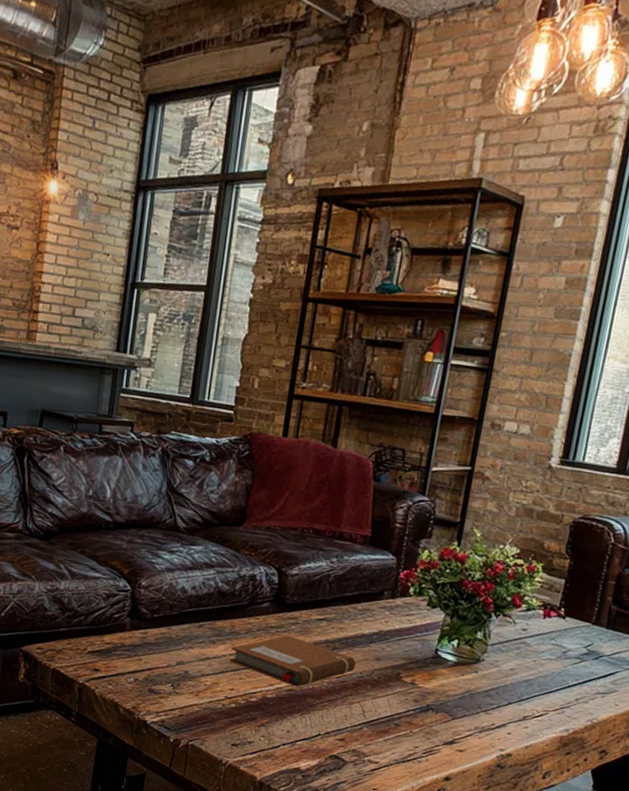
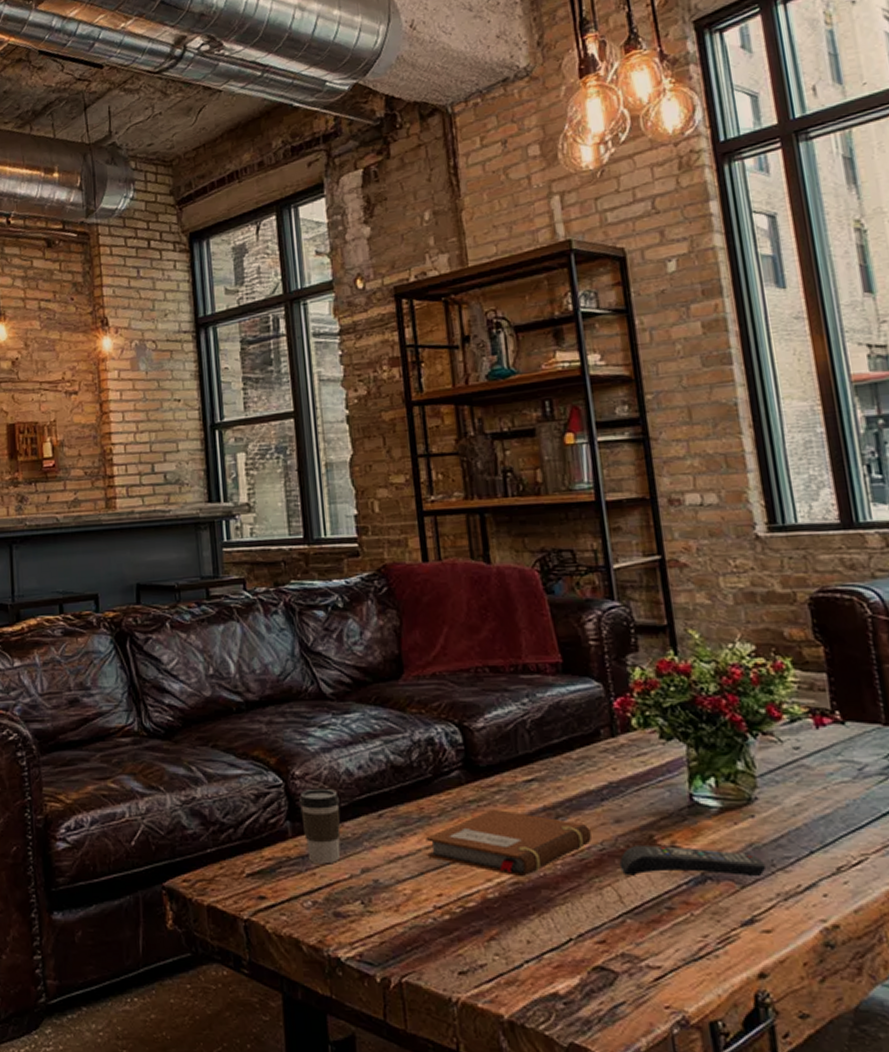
coffee cup: none [138,597,173,654] -> present [298,788,341,863]
remote control: none [369,678,475,713] -> present [619,844,767,877]

